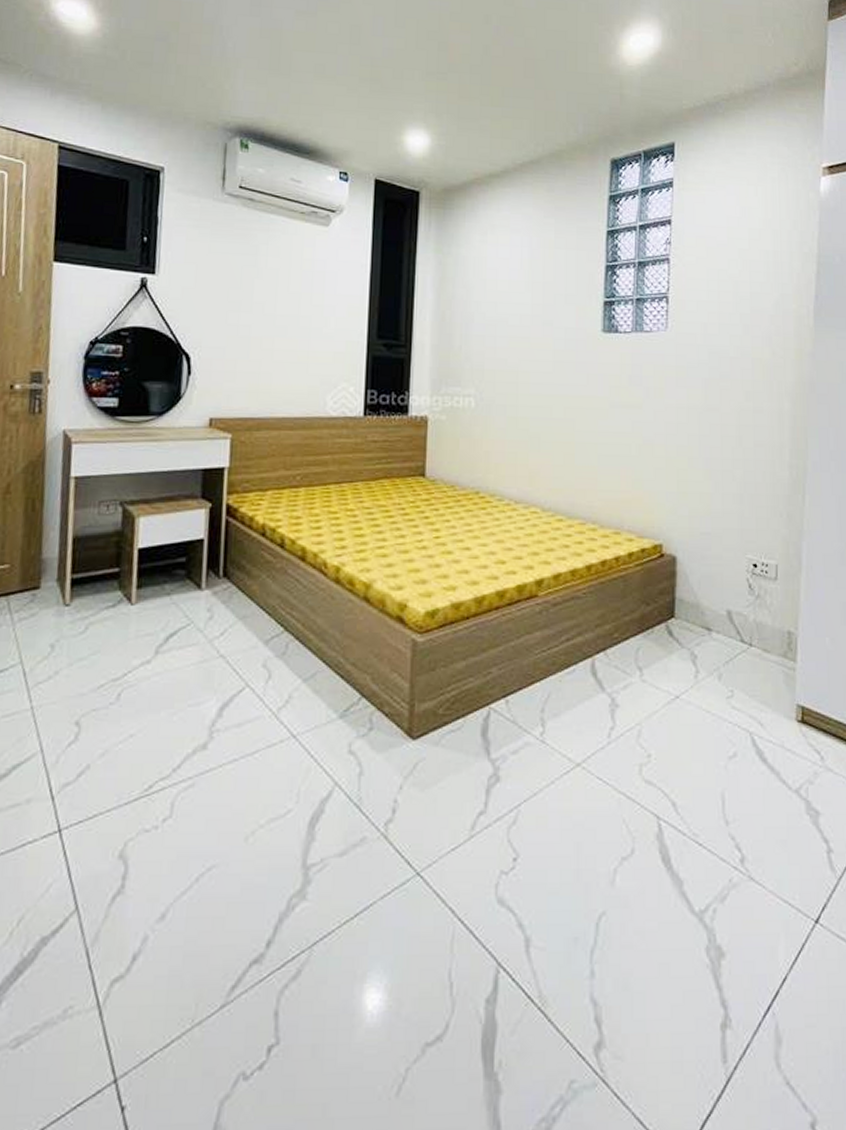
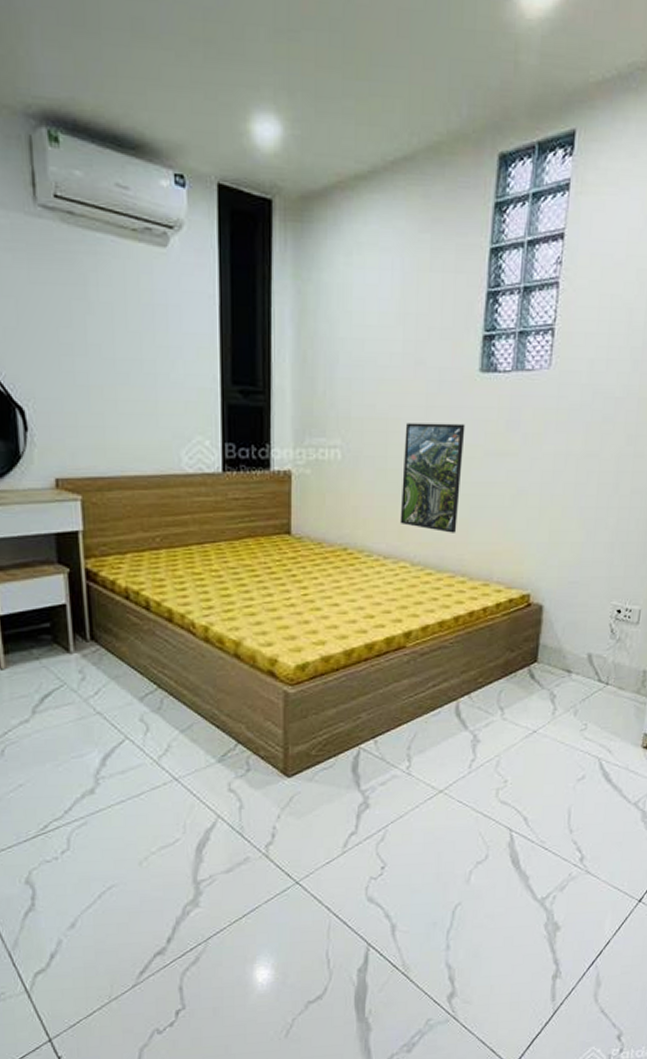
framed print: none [530,375,591,480] -> present [400,423,465,533]

